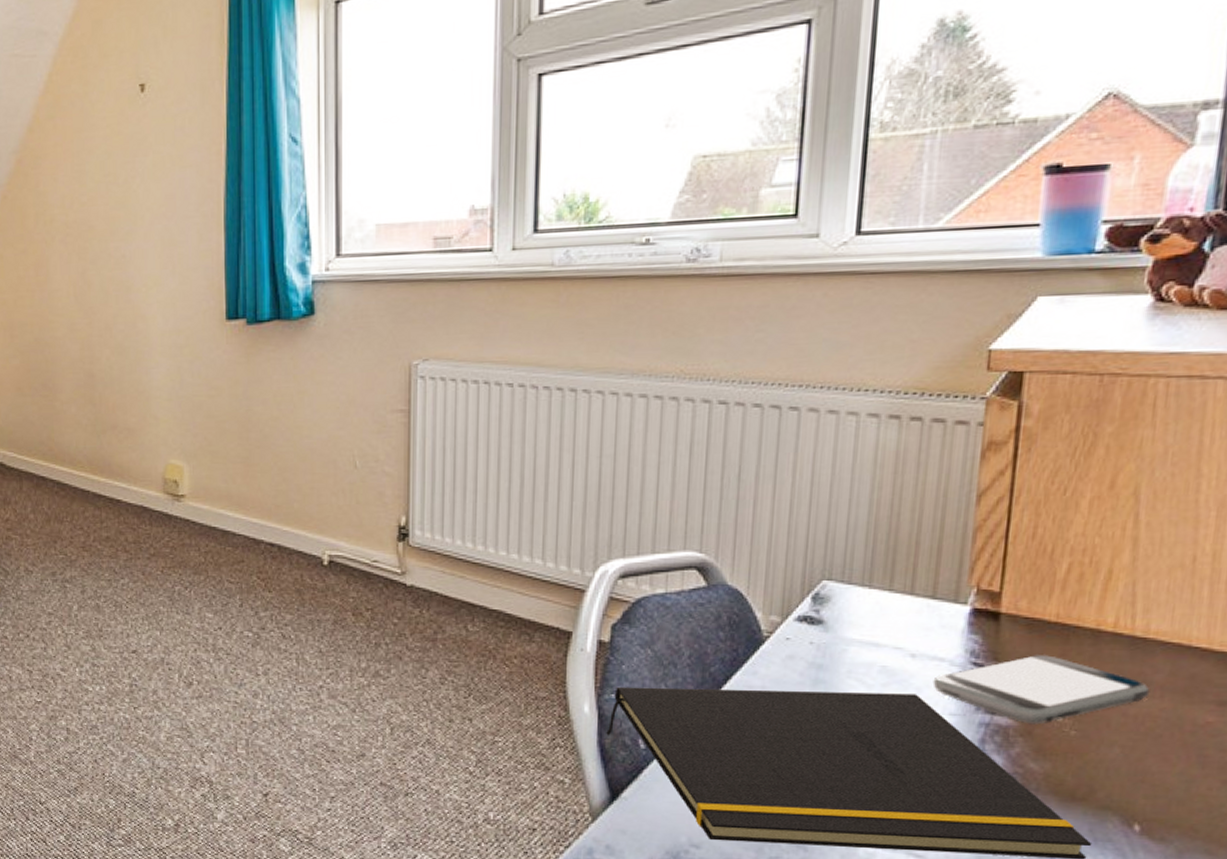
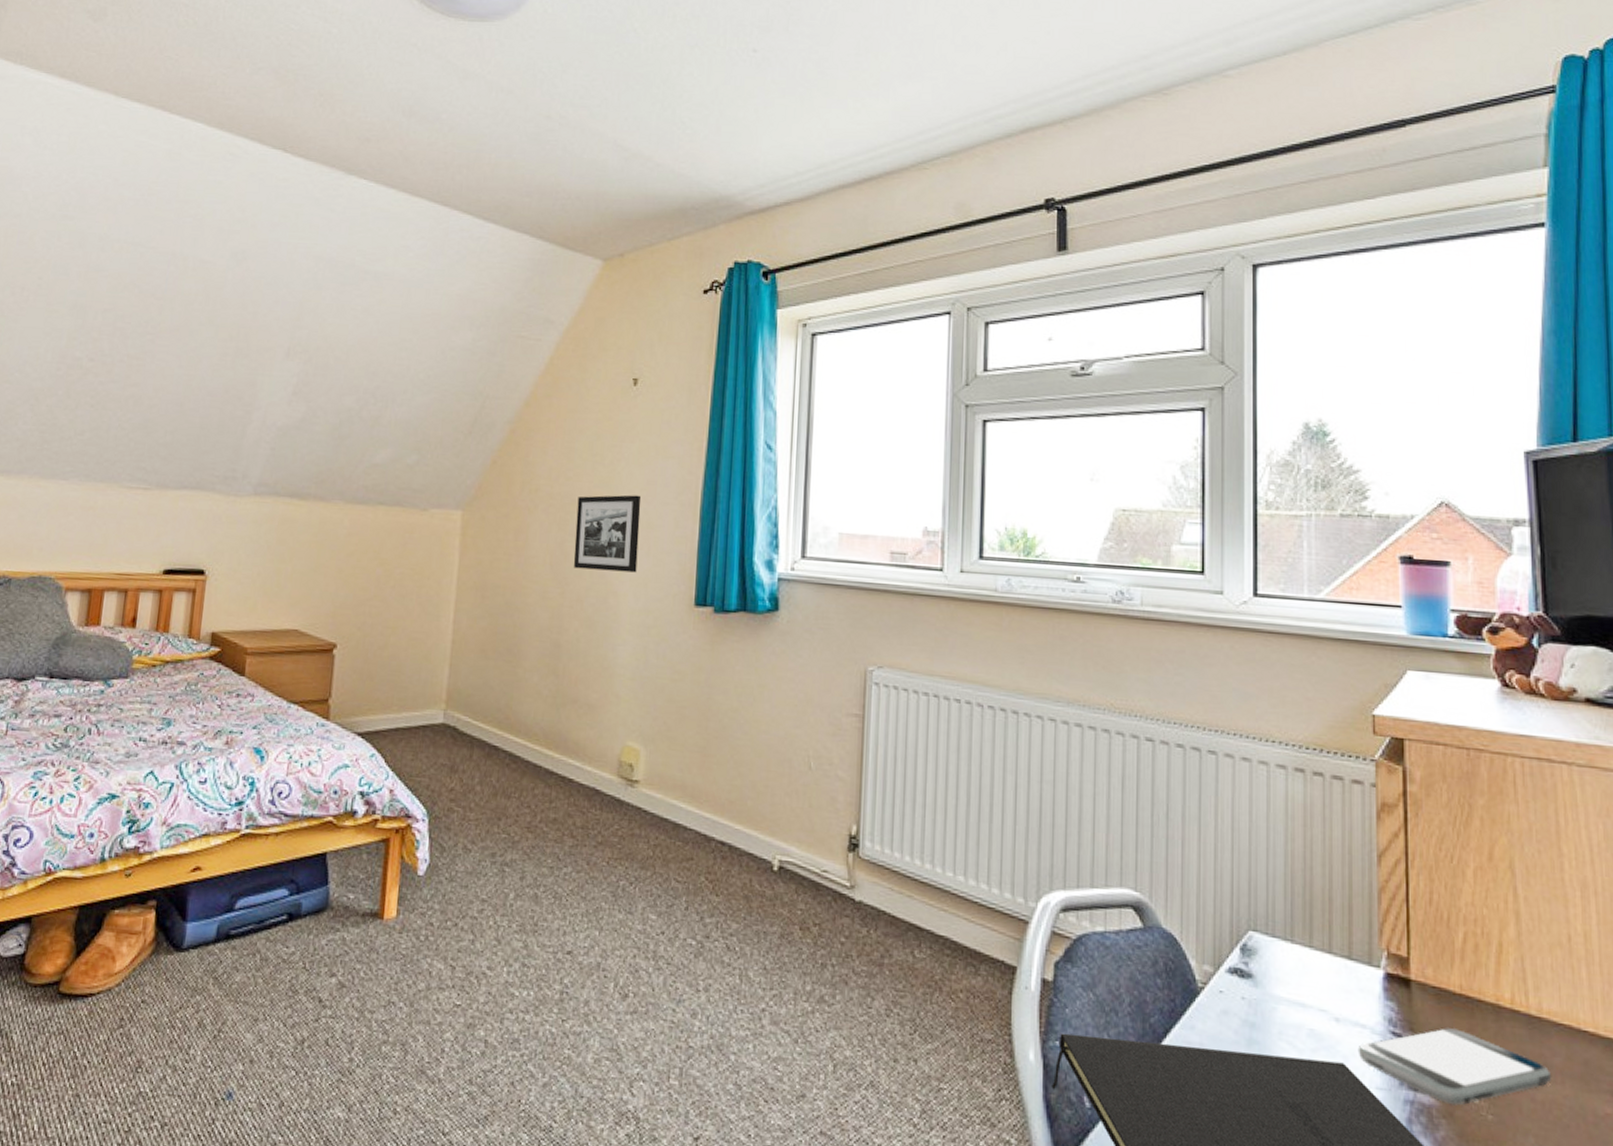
picture frame: none [95,212,163,297] -> present [573,495,642,573]

